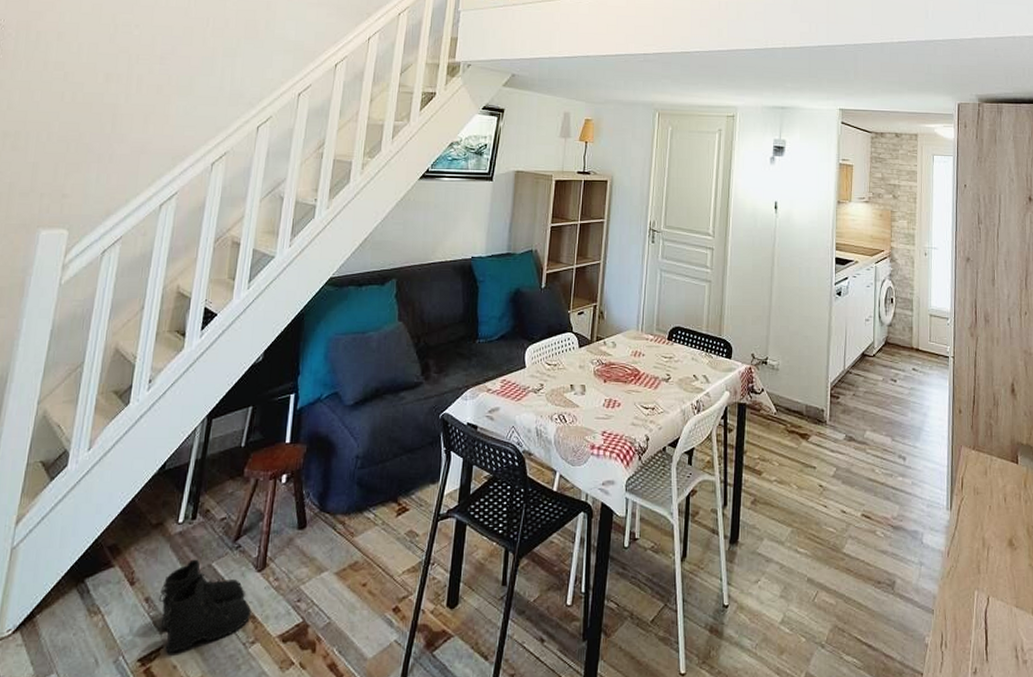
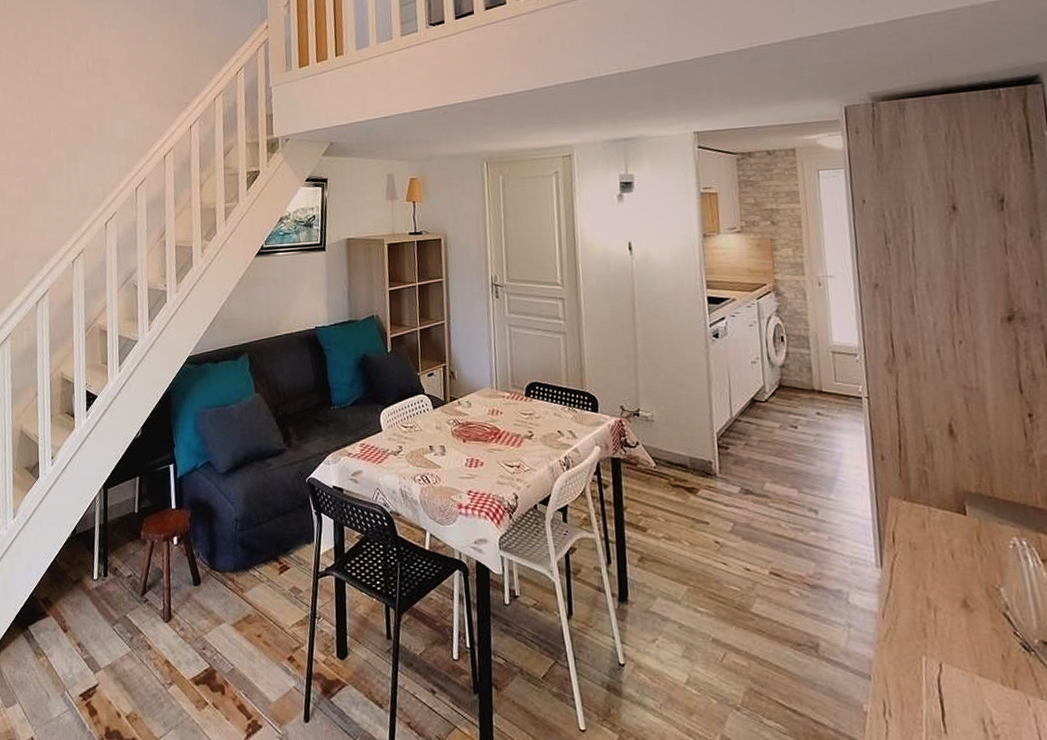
boots: present [158,559,252,654] -> none [88,611,166,691]

